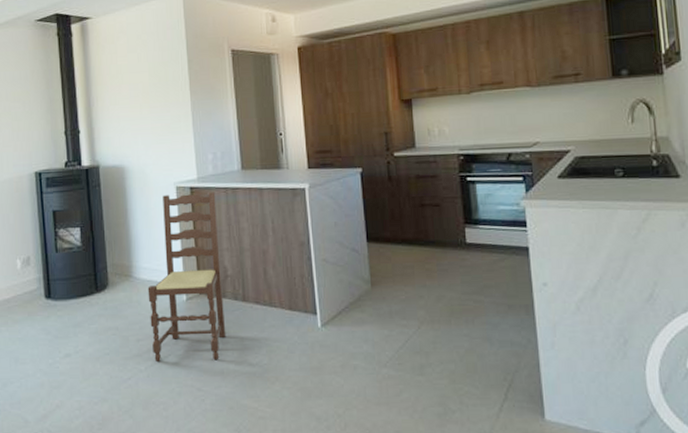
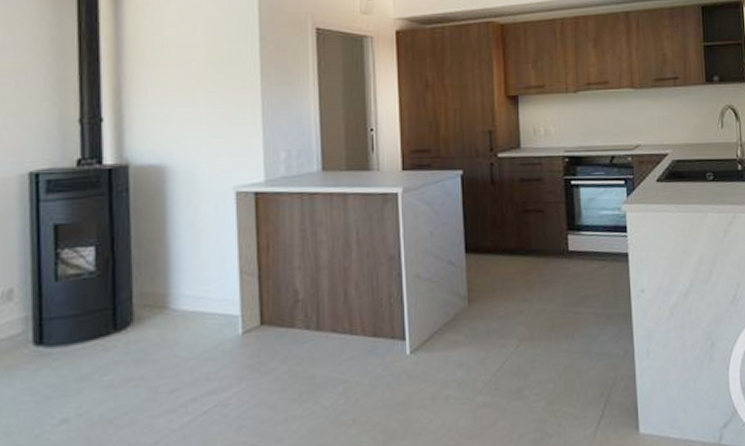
dining chair: present [147,192,226,361] -> none [189,198,293,416]

